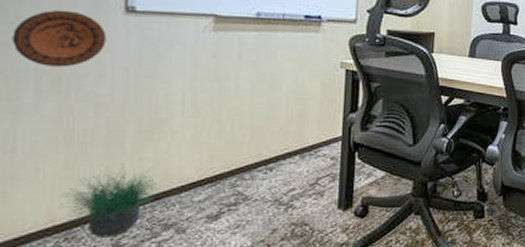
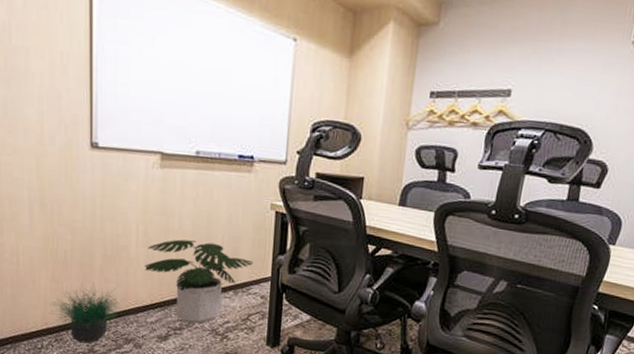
decorative plate: present [12,9,107,67] -> none [11,144,78,195]
potted plant: none [192,105,323,197] -> present [145,239,254,324]

